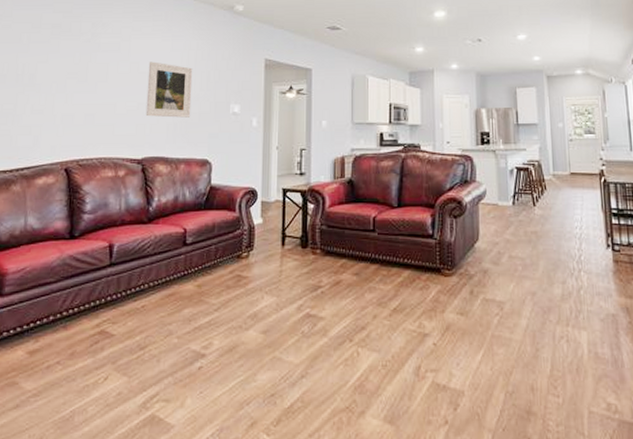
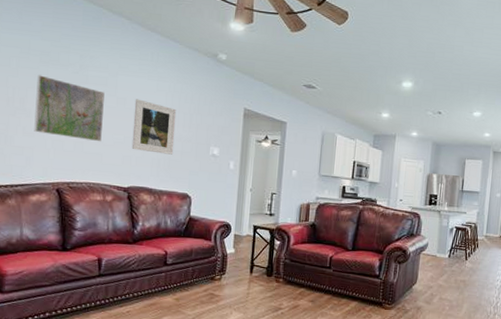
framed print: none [43,48,117,112] -> present [34,75,105,142]

